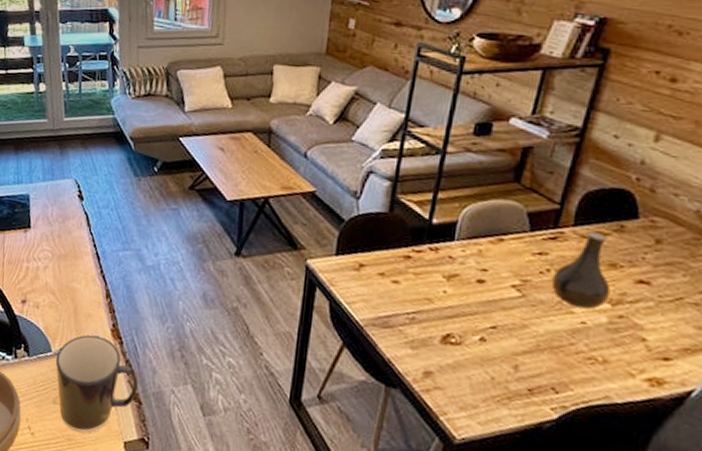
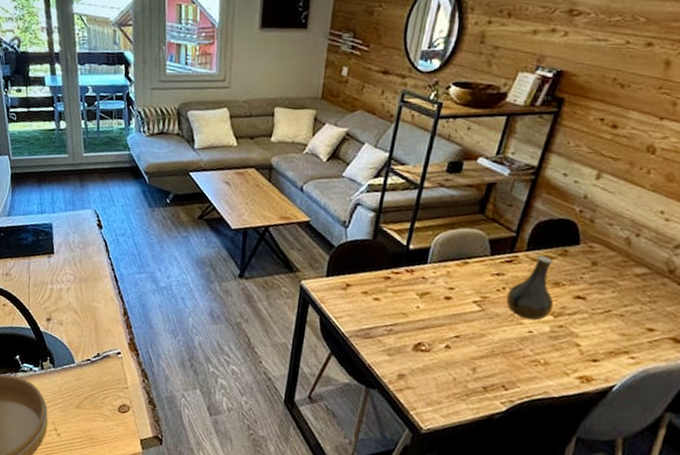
mug: present [55,334,138,433] -> none [78,348,153,433]

